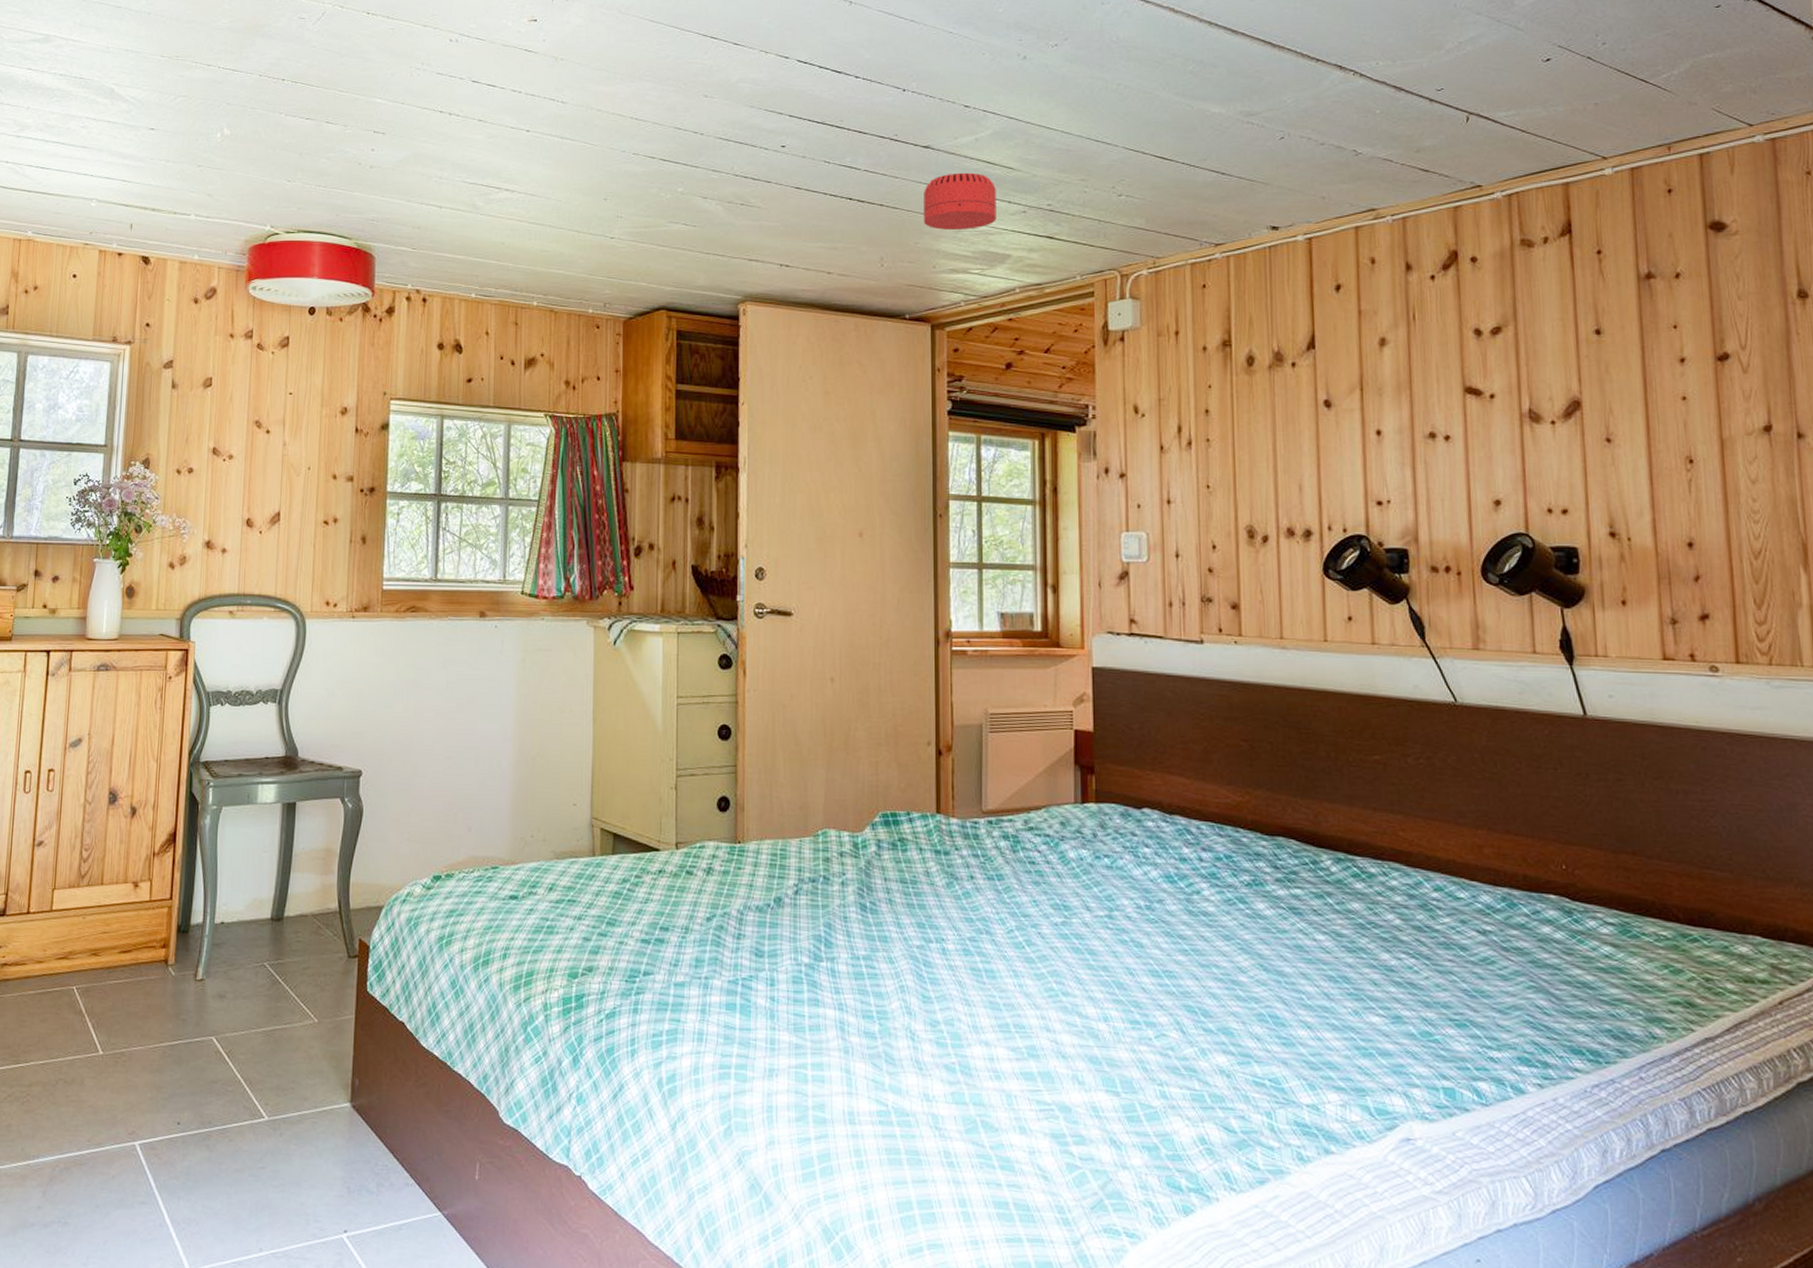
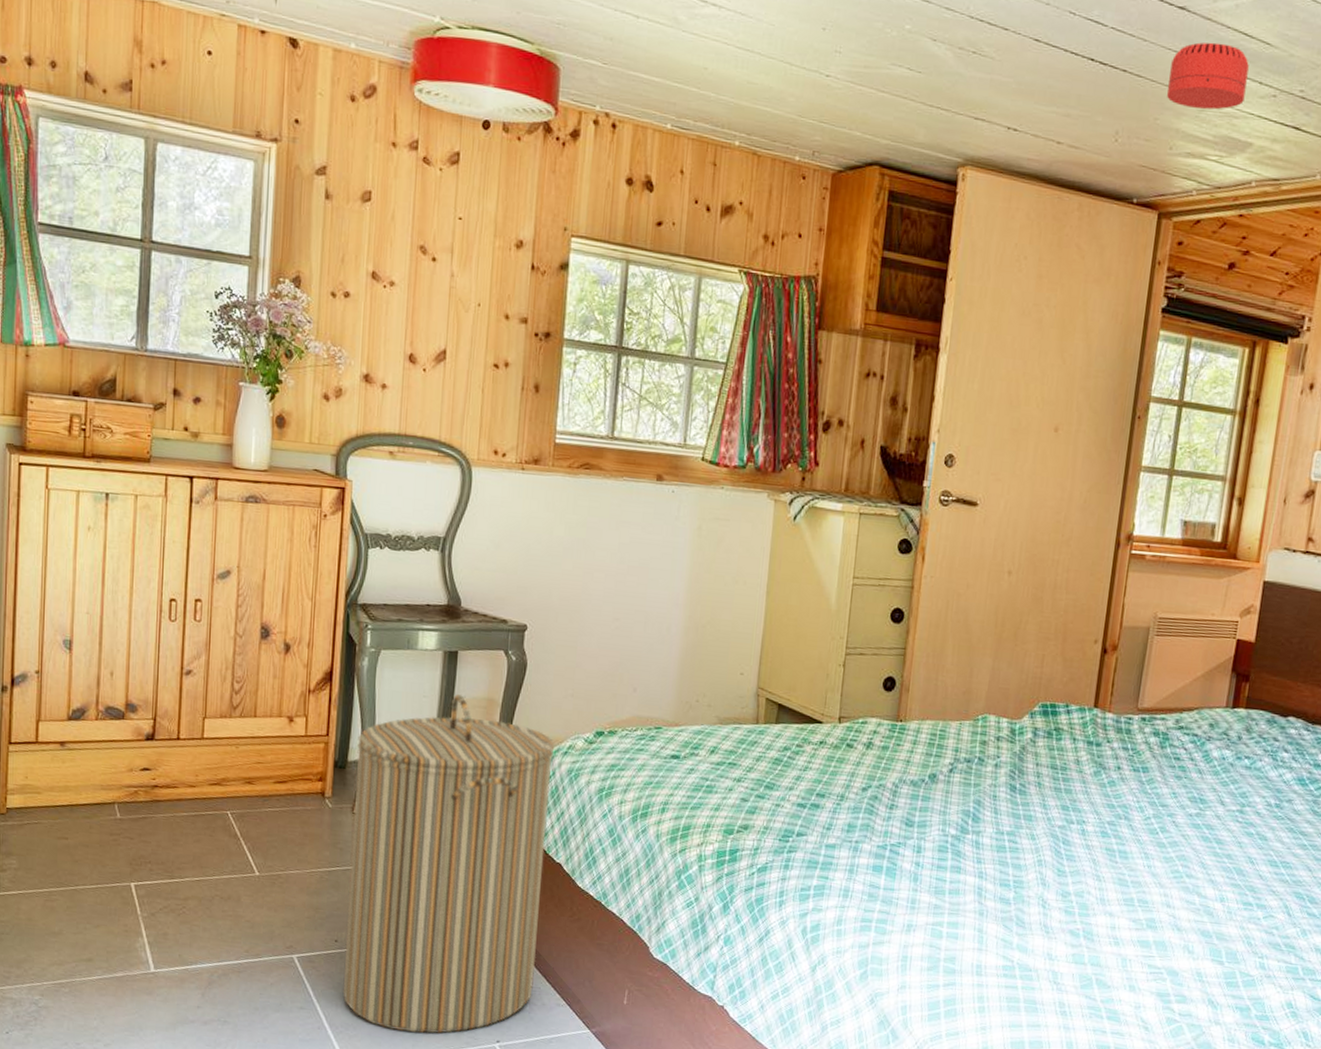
laundry hamper: none [185,847,393,1226] -> present [343,694,554,1034]

